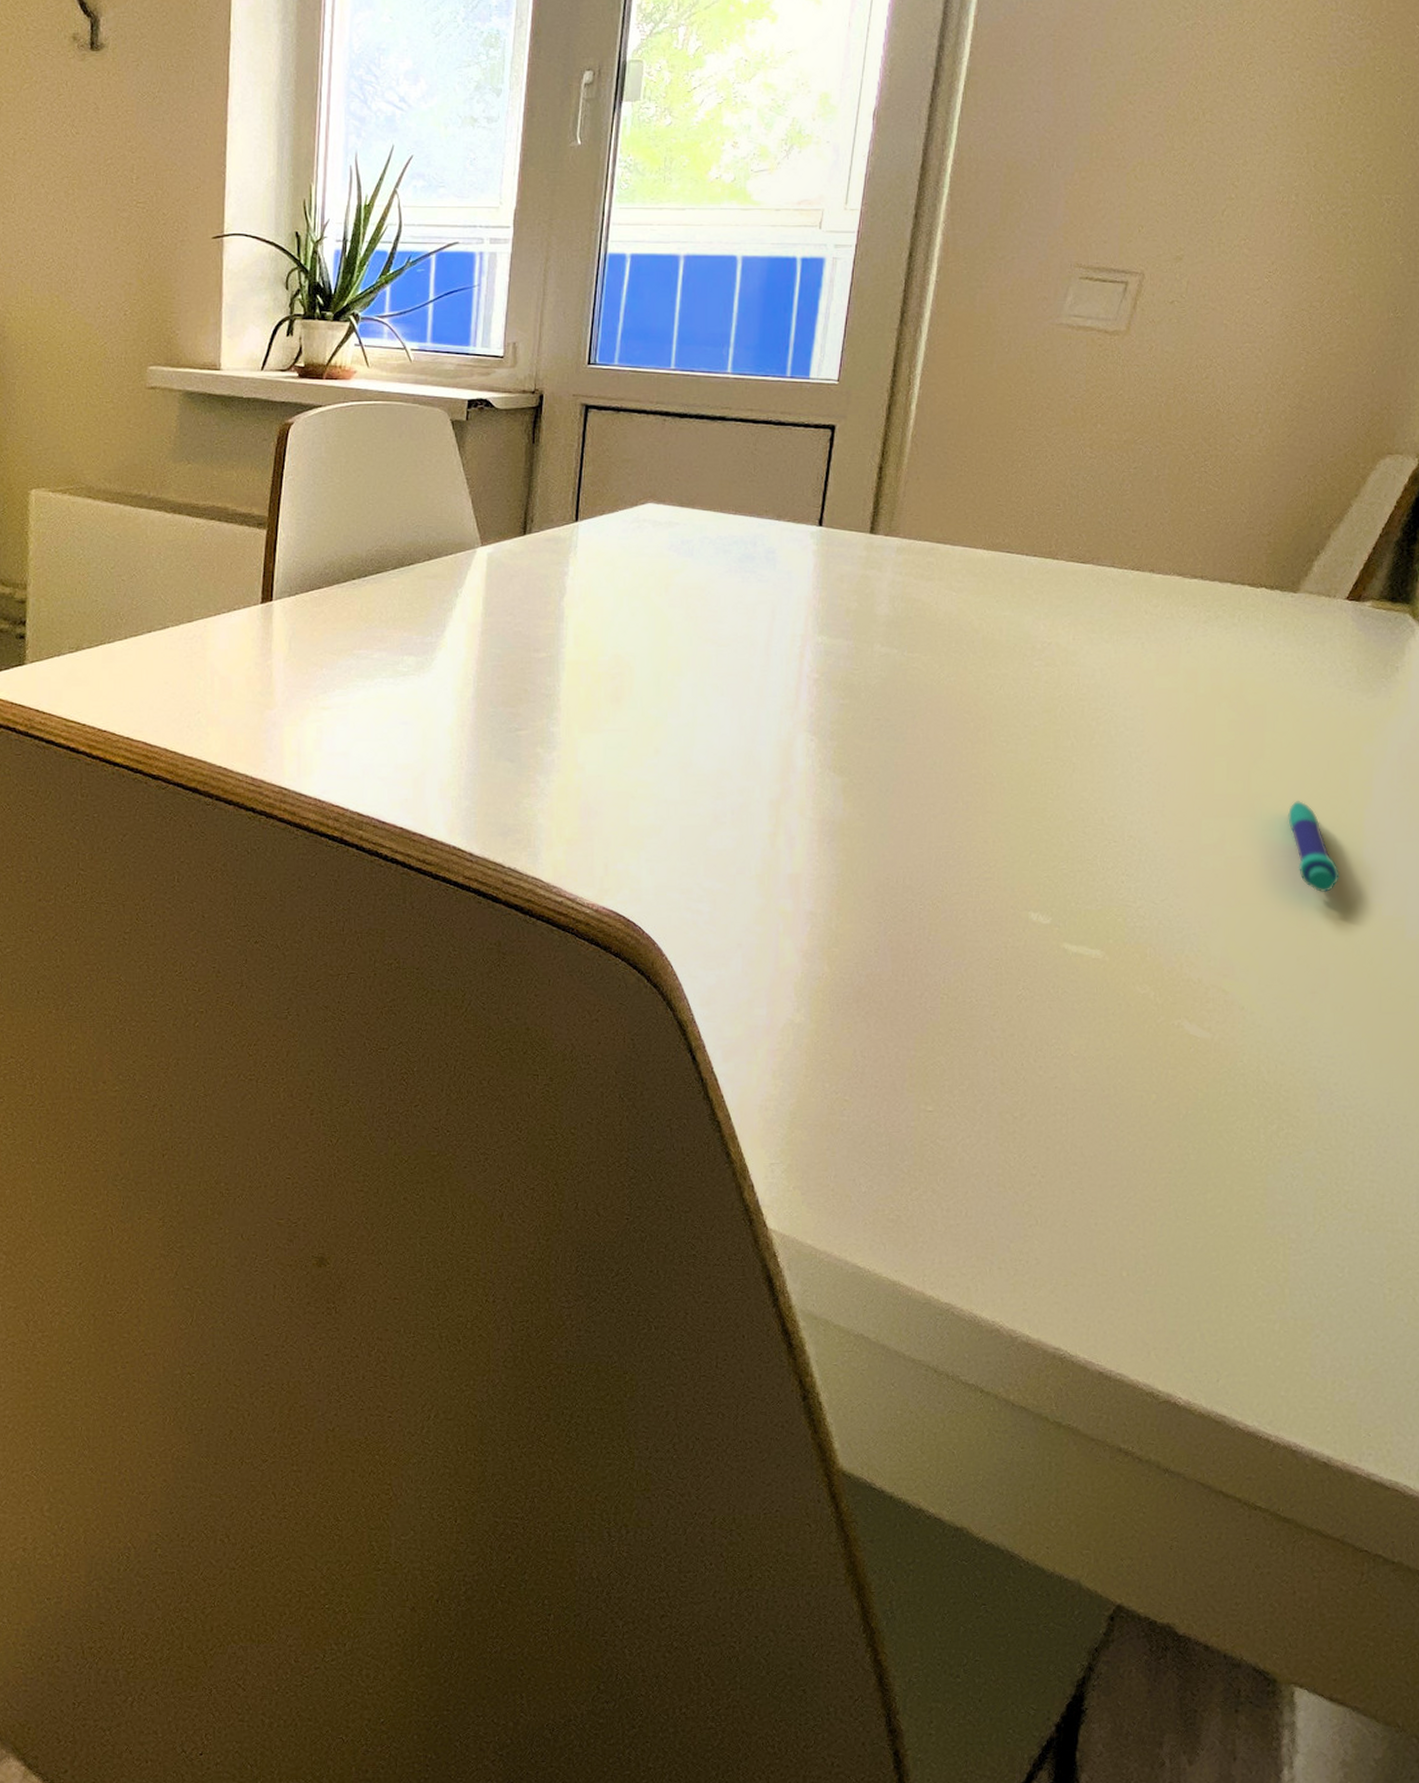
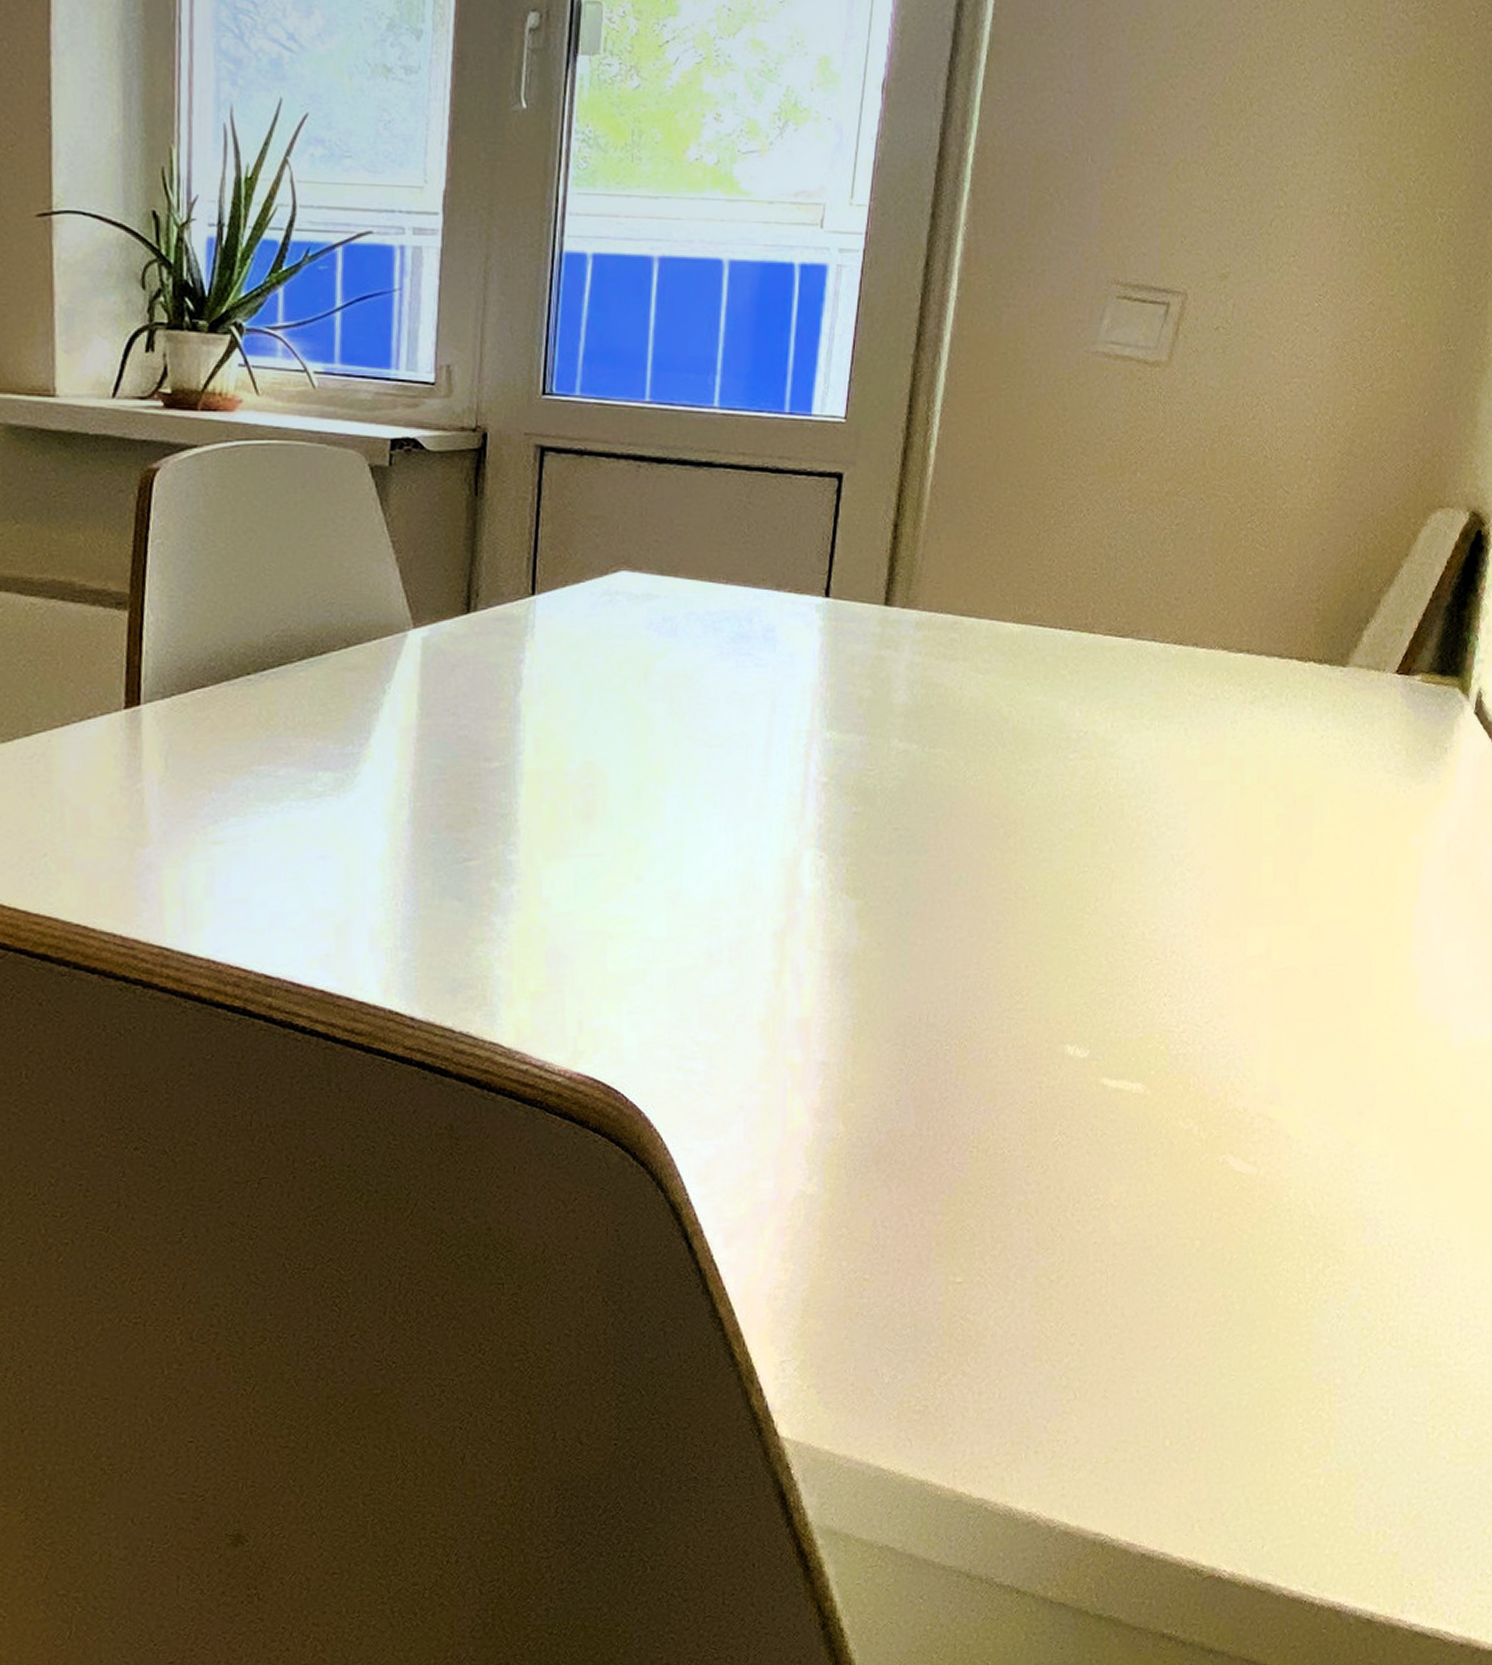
pen: present [1288,801,1340,893] -> none [1335,902,1388,1003]

